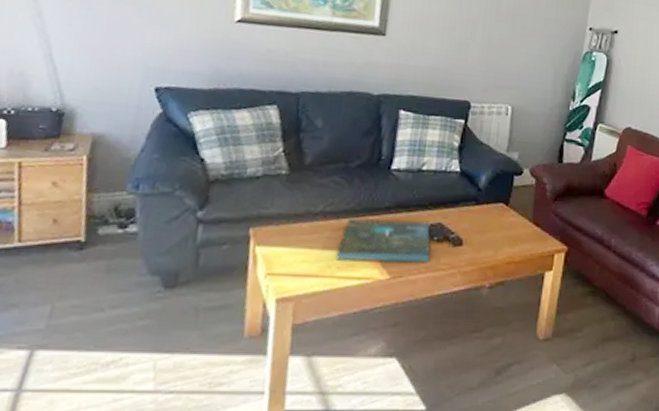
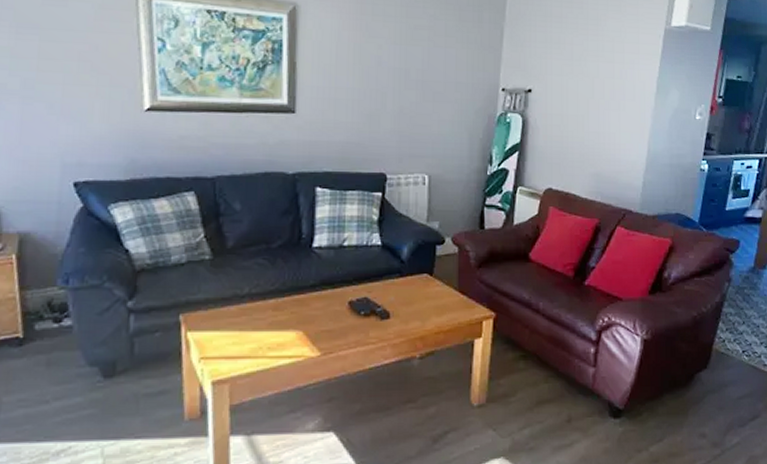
board game: present [336,219,431,263] -> none [266,299,359,341]

